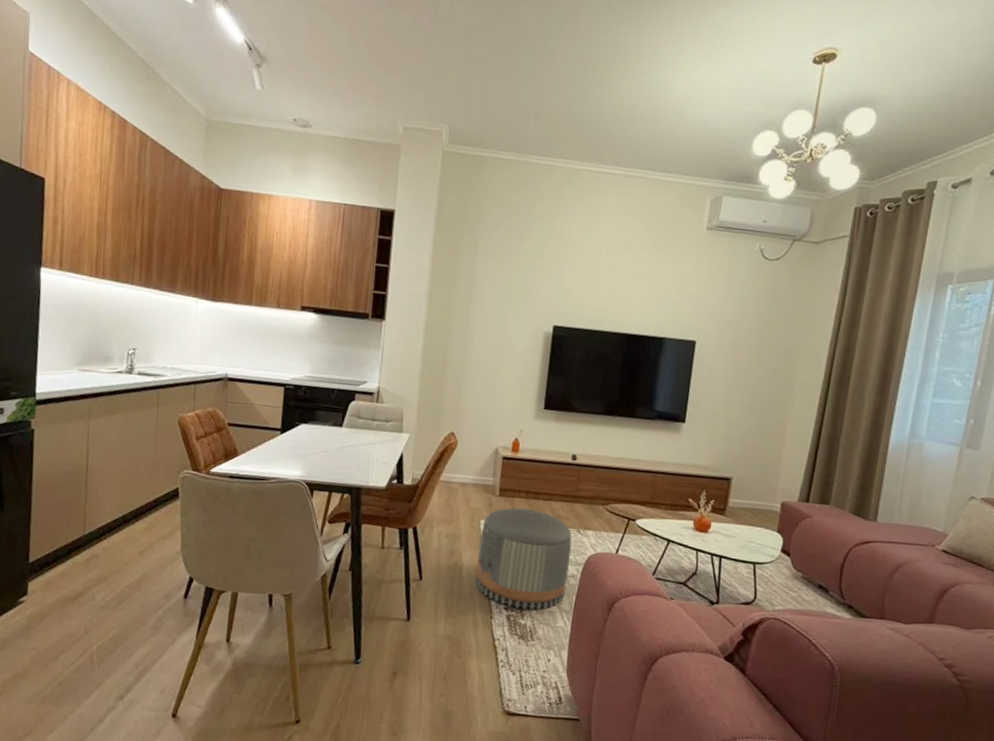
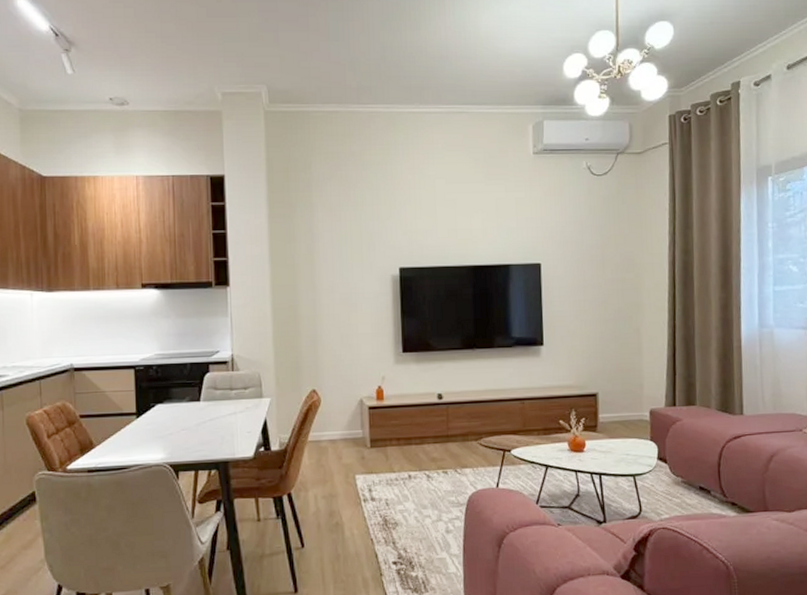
pouf: present [475,507,572,610] -> none [358,455,453,561]

